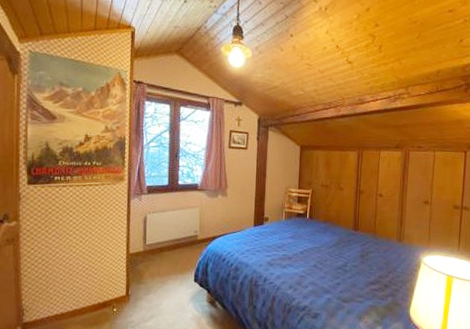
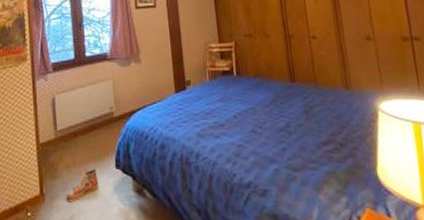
shoe: none [149,277,178,305] -> present [67,166,99,203]

